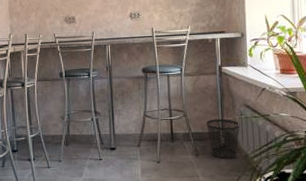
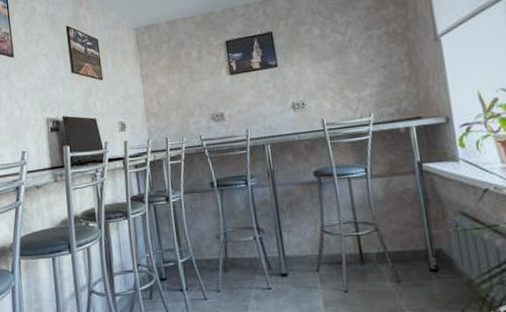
wastebasket: present [206,118,240,160] -> none [407,232,457,287]

